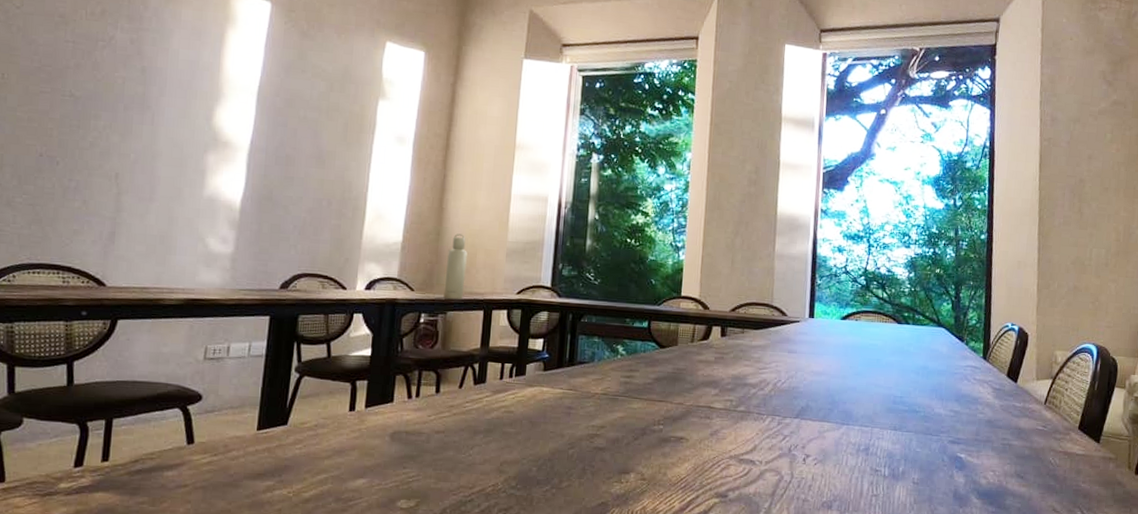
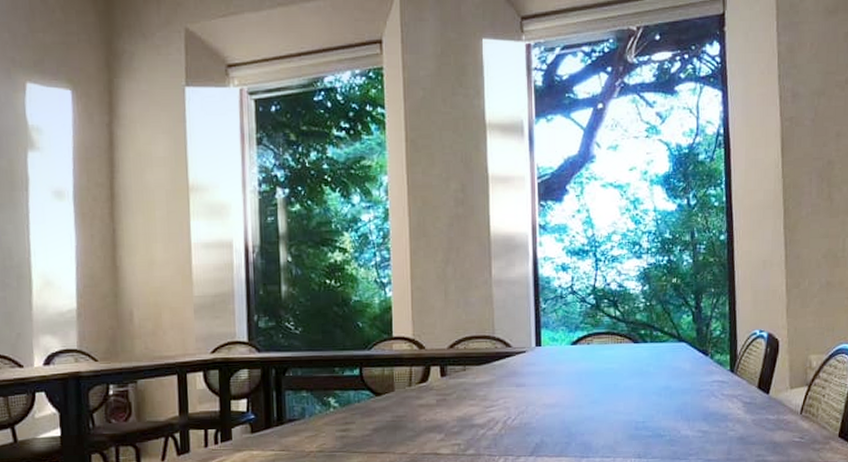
bottle: present [443,234,468,300] -> none [129,293,153,367]

